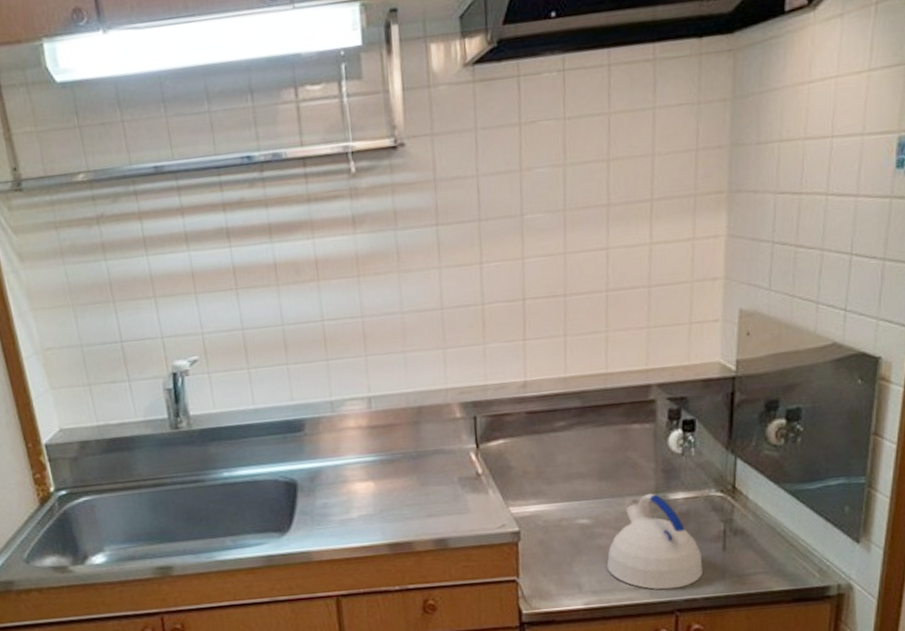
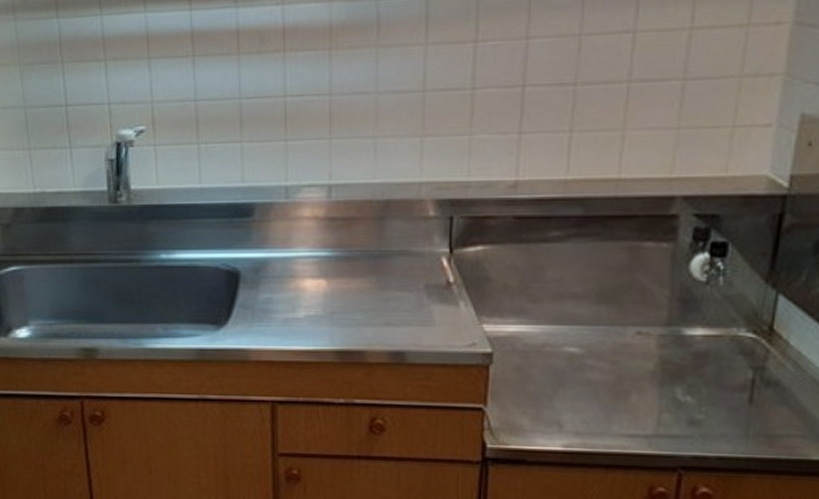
kettle: present [606,493,703,590] -> none [596,325,720,442]

